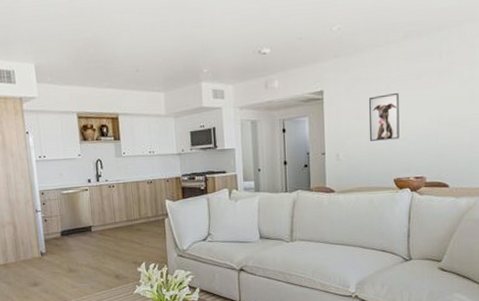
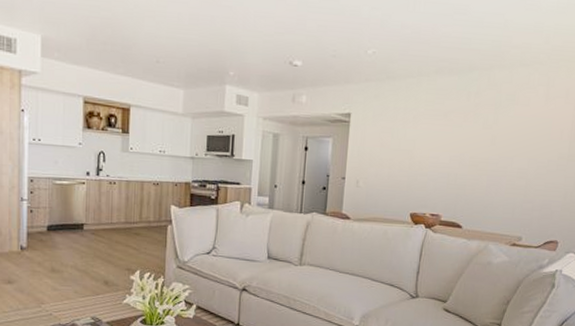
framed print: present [368,93,400,141] -> none [390,126,425,174]

